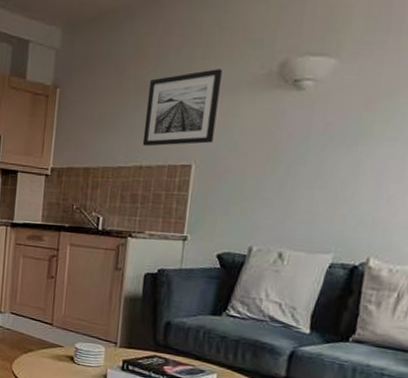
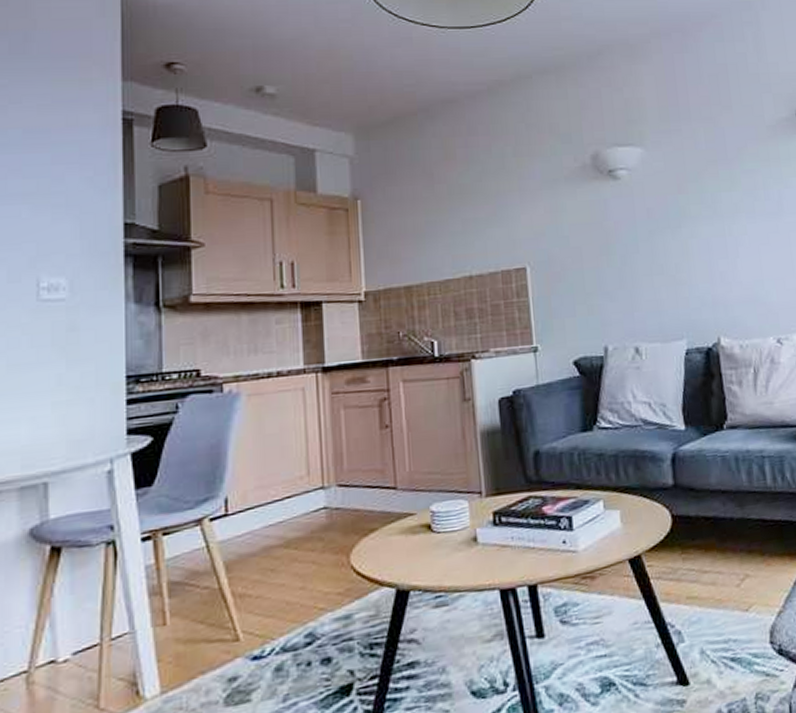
wall art: present [142,69,222,147] -> none [463,165,543,253]

